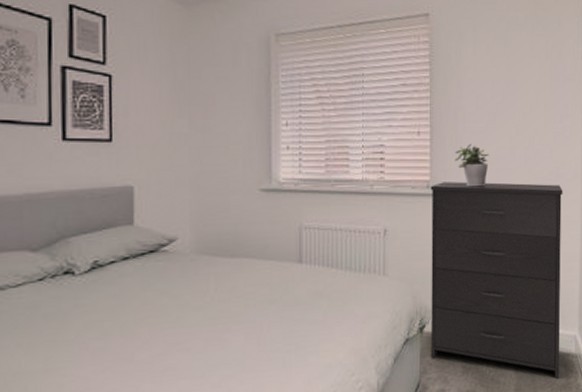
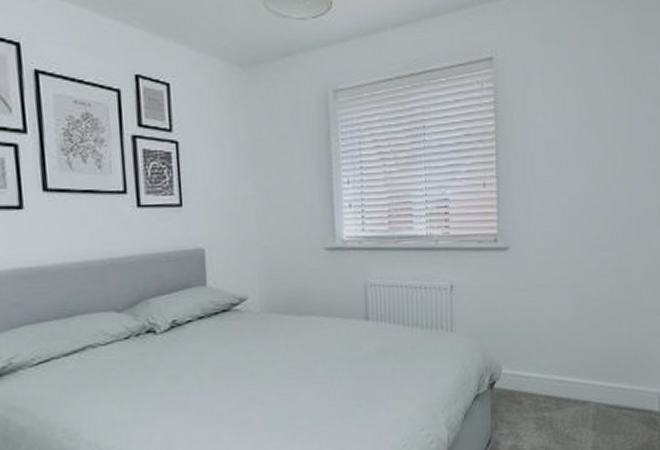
dresser: present [430,181,563,380] -> none [498,233,644,438]
potted plant: present [454,143,489,187] -> none [523,193,561,239]

